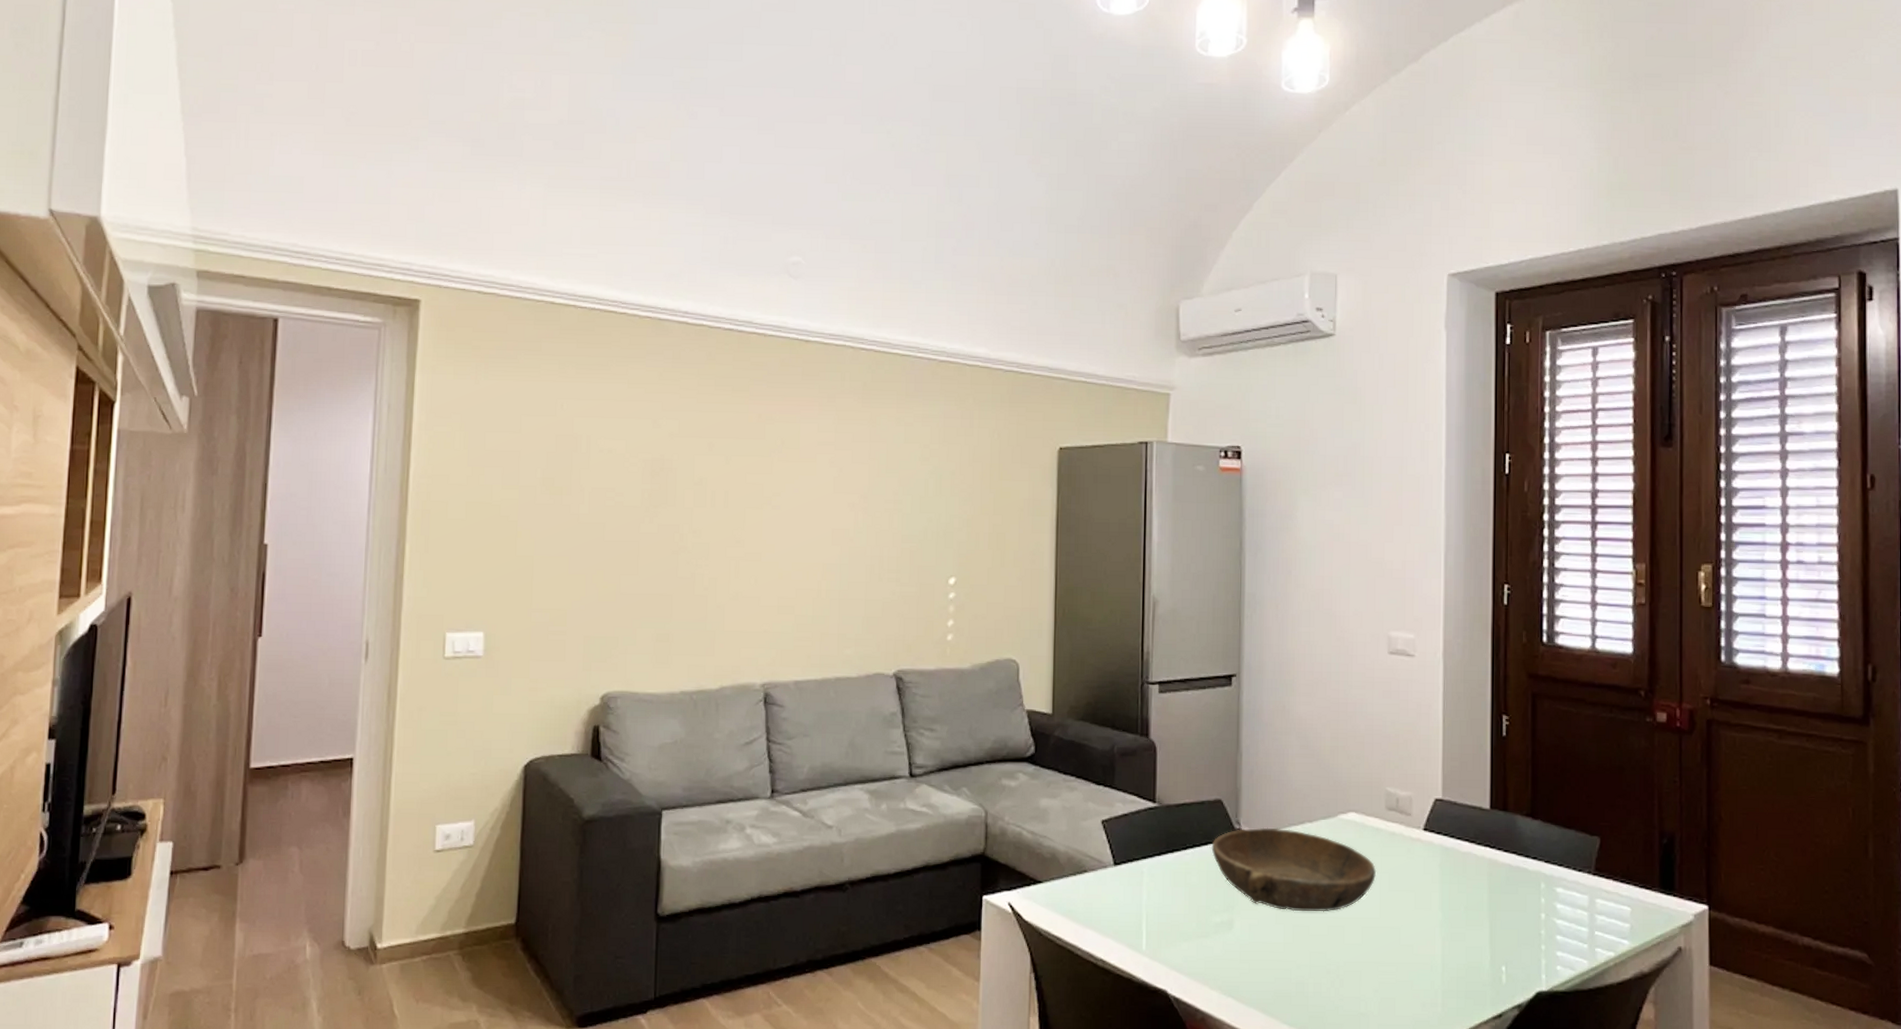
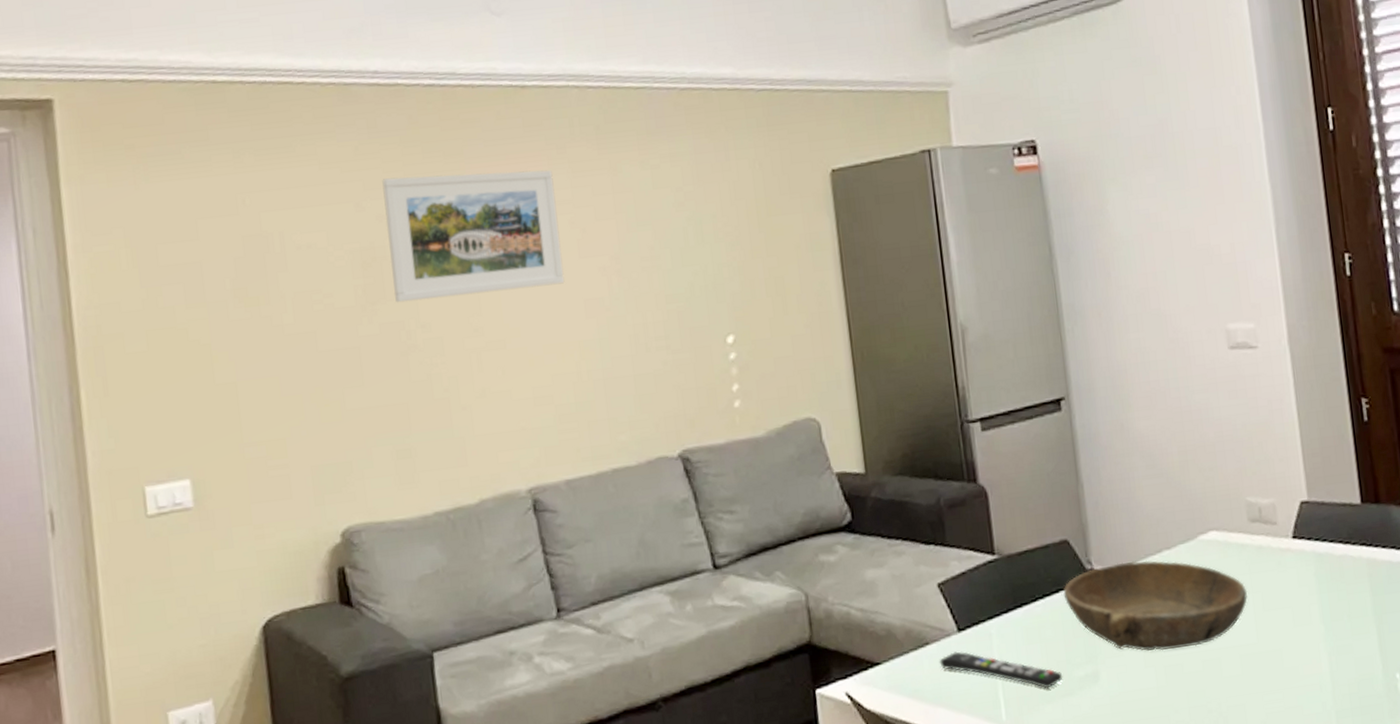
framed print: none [674,403,821,513] -> present [382,170,565,303]
remote control: none [1094,882,1201,928] -> present [939,651,1063,689]

